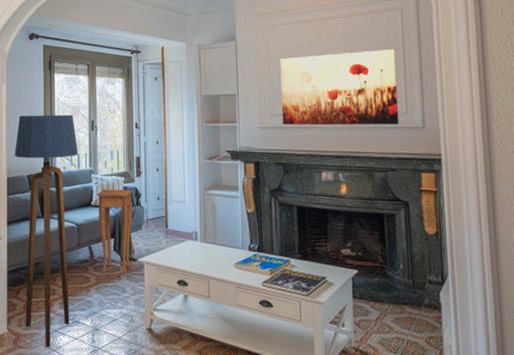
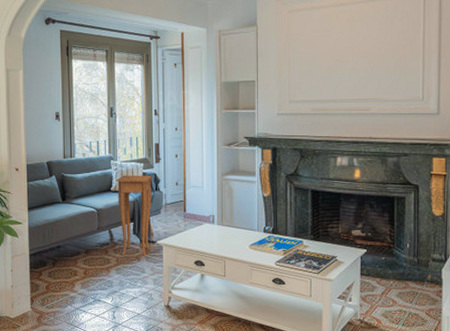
floor lamp: present [14,114,79,348] -> none [33,101,98,325]
wall art: present [280,49,399,125] -> none [300,35,416,112]

